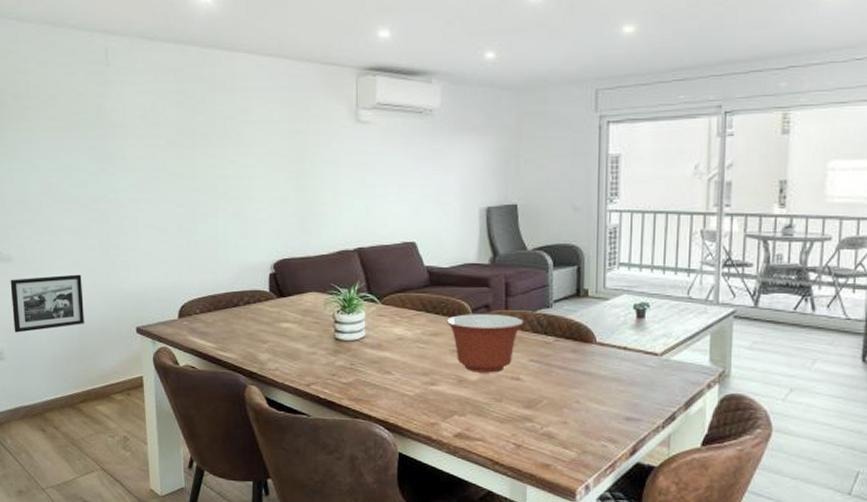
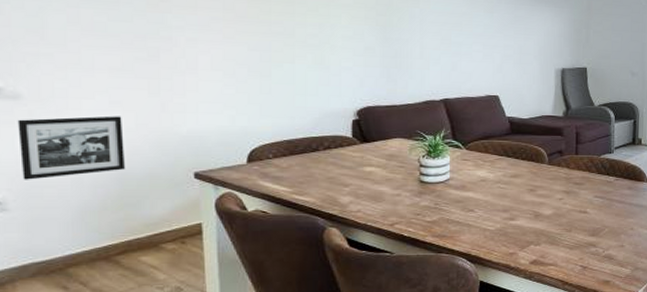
mixing bowl: present [446,314,524,373] -> none [525,158,591,208]

